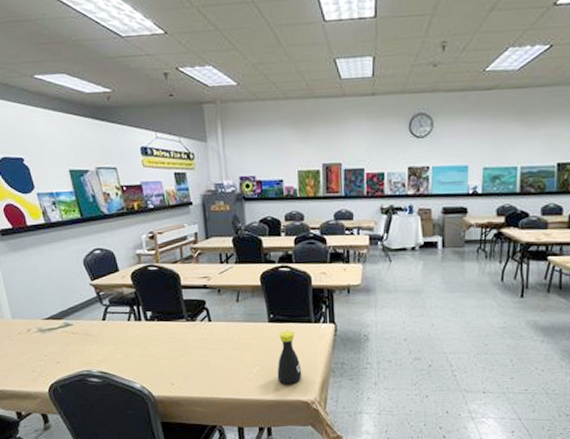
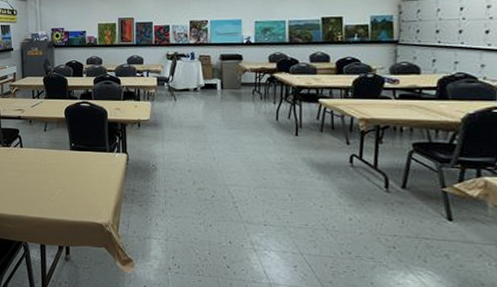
bottle: present [277,330,302,385] -> none [76,157,98,208]

